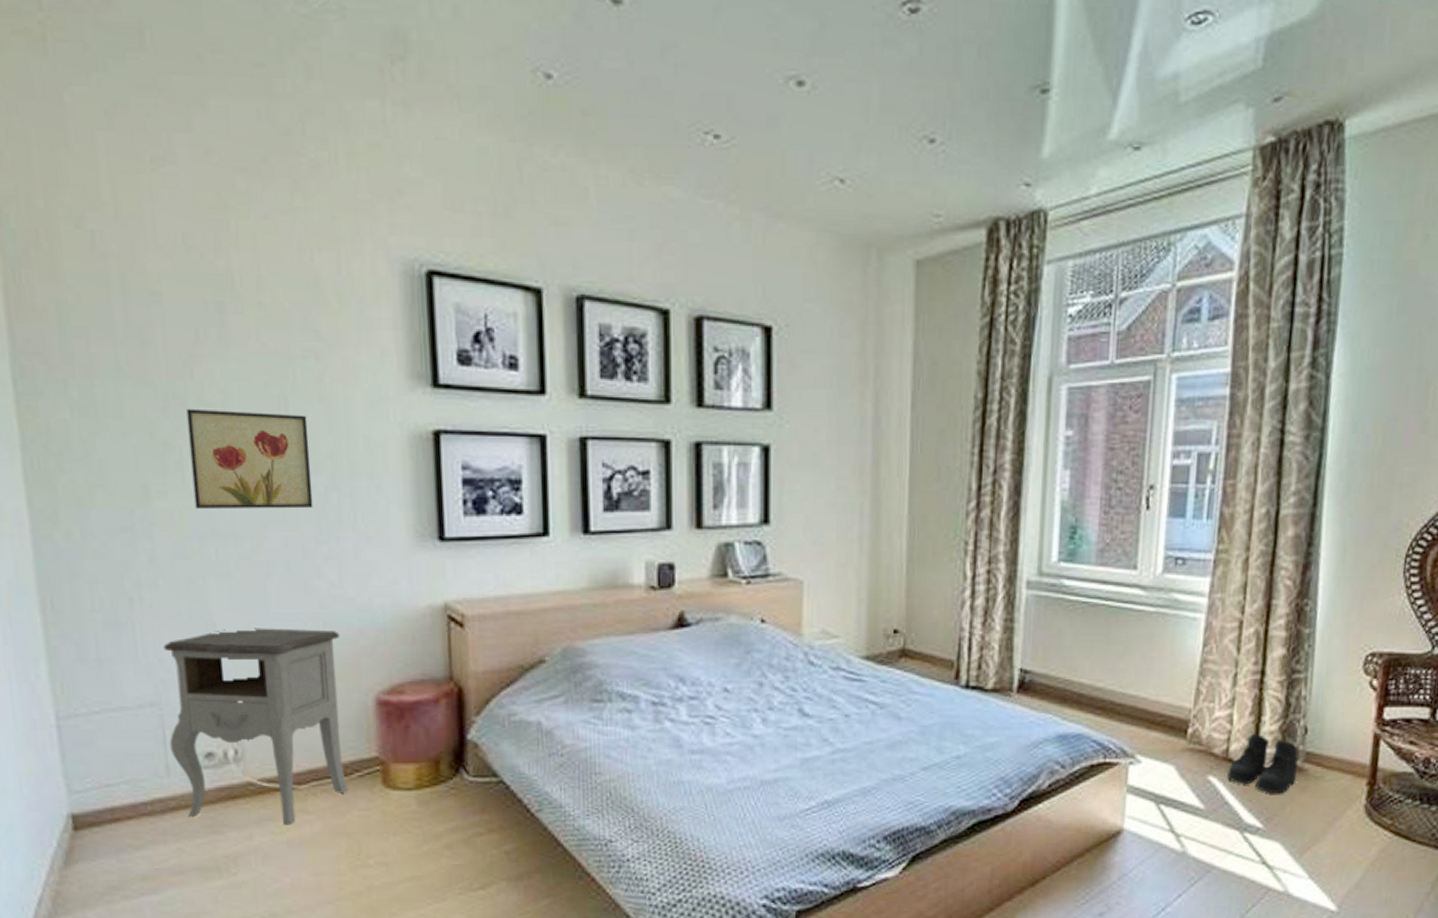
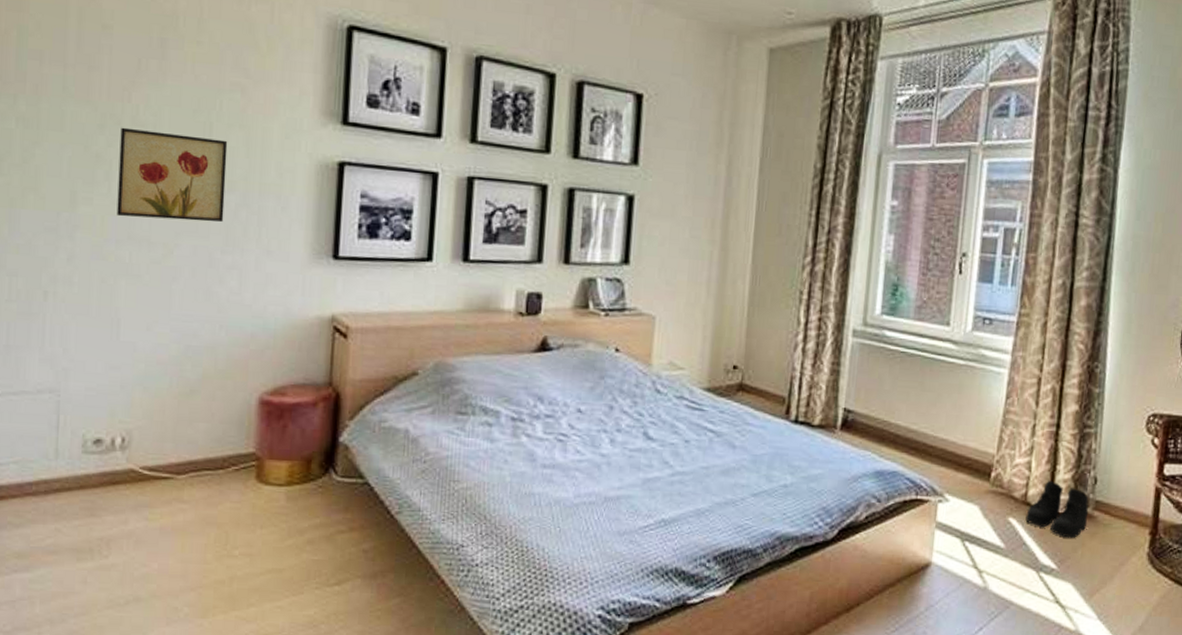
nightstand: present [163,628,349,825] -> none [62,325,233,513]

